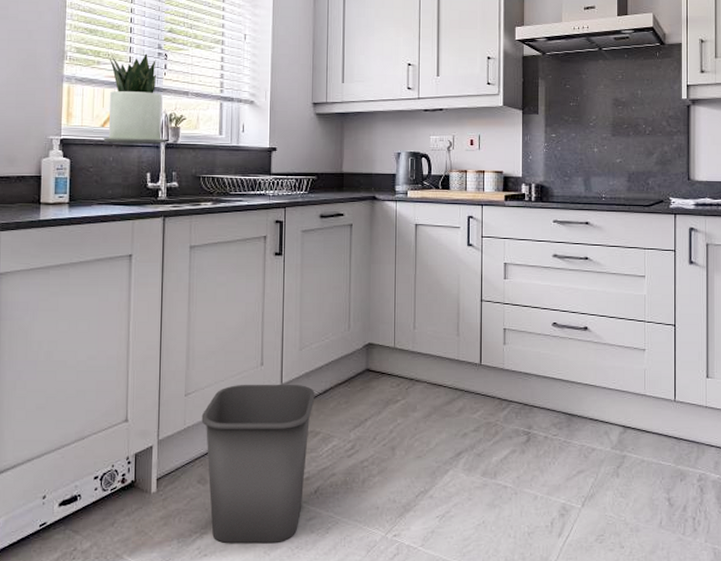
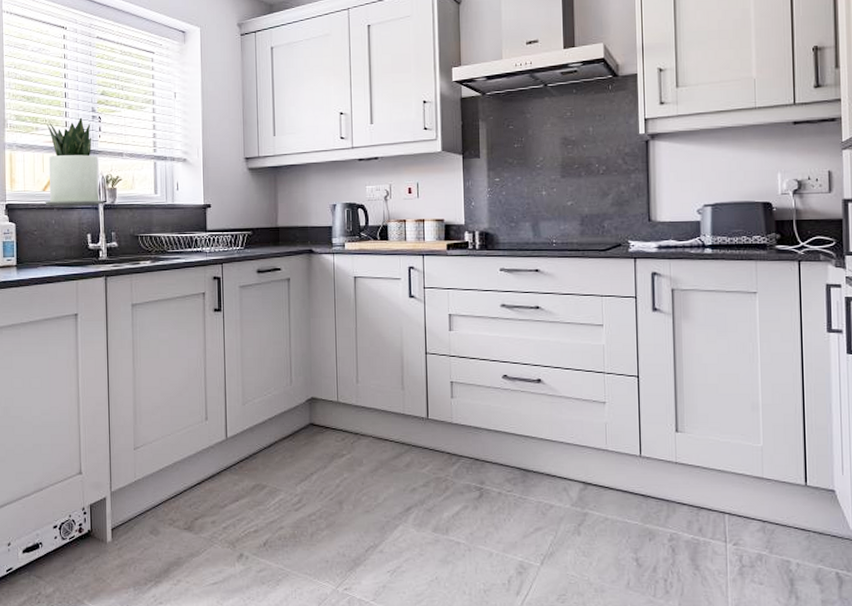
waste bin: present [201,384,315,544] -> none [150,438,260,594]

